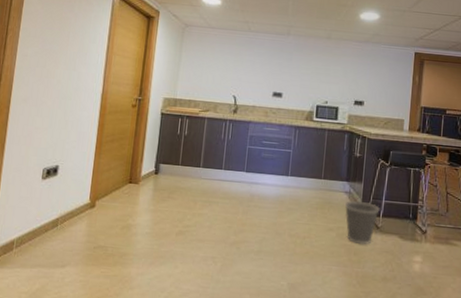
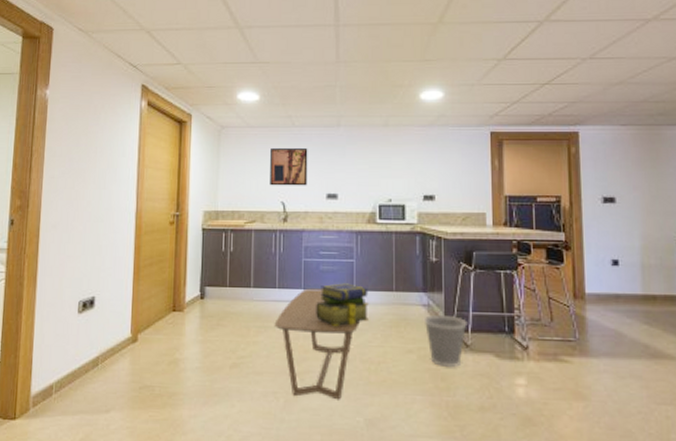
coffee table: none [218,171,291,267] -> present [274,288,360,400]
wall art: none [224,48,260,84] -> present [270,148,308,186]
stack of books: none [254,169,301,206] -> present [316,283,370,327]

